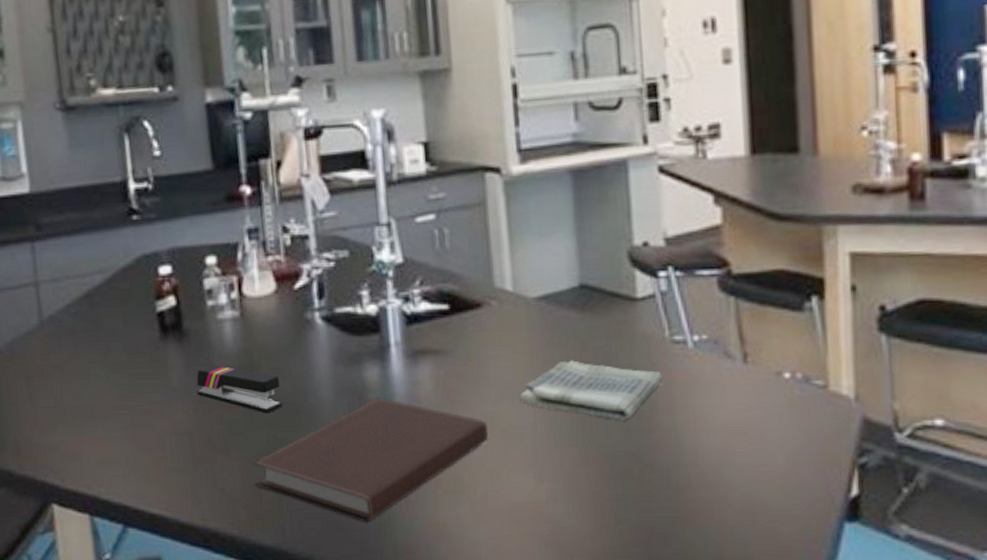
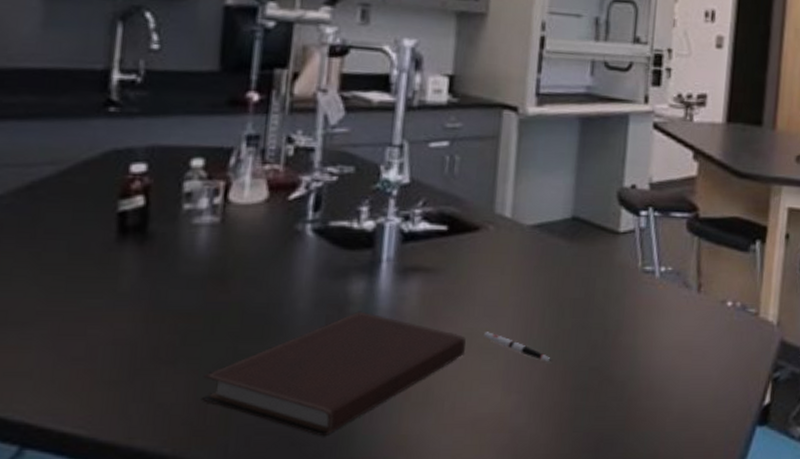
stapler: present [196,365,283,414] -> none [150,271,253,324]
pen: none [505,415,583,446] -> present [484,332,552,361]
dish towel: present [519,360,663,420] -> none [500,283,631,338]

